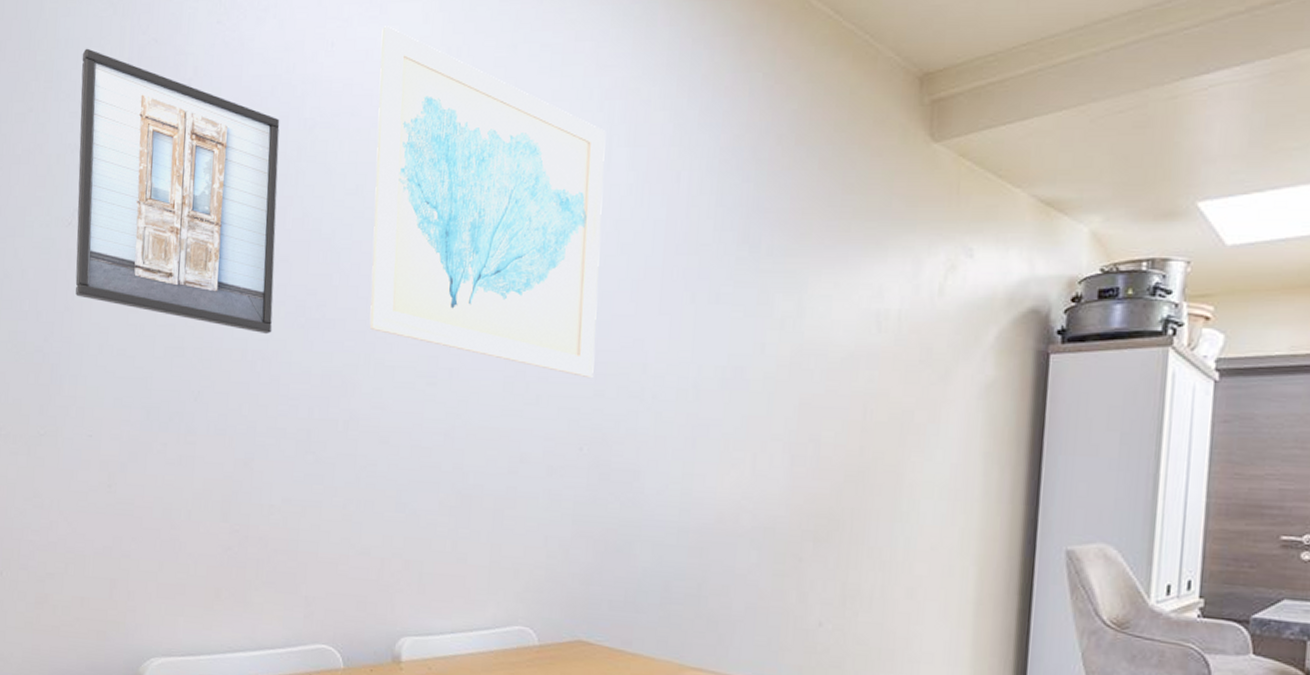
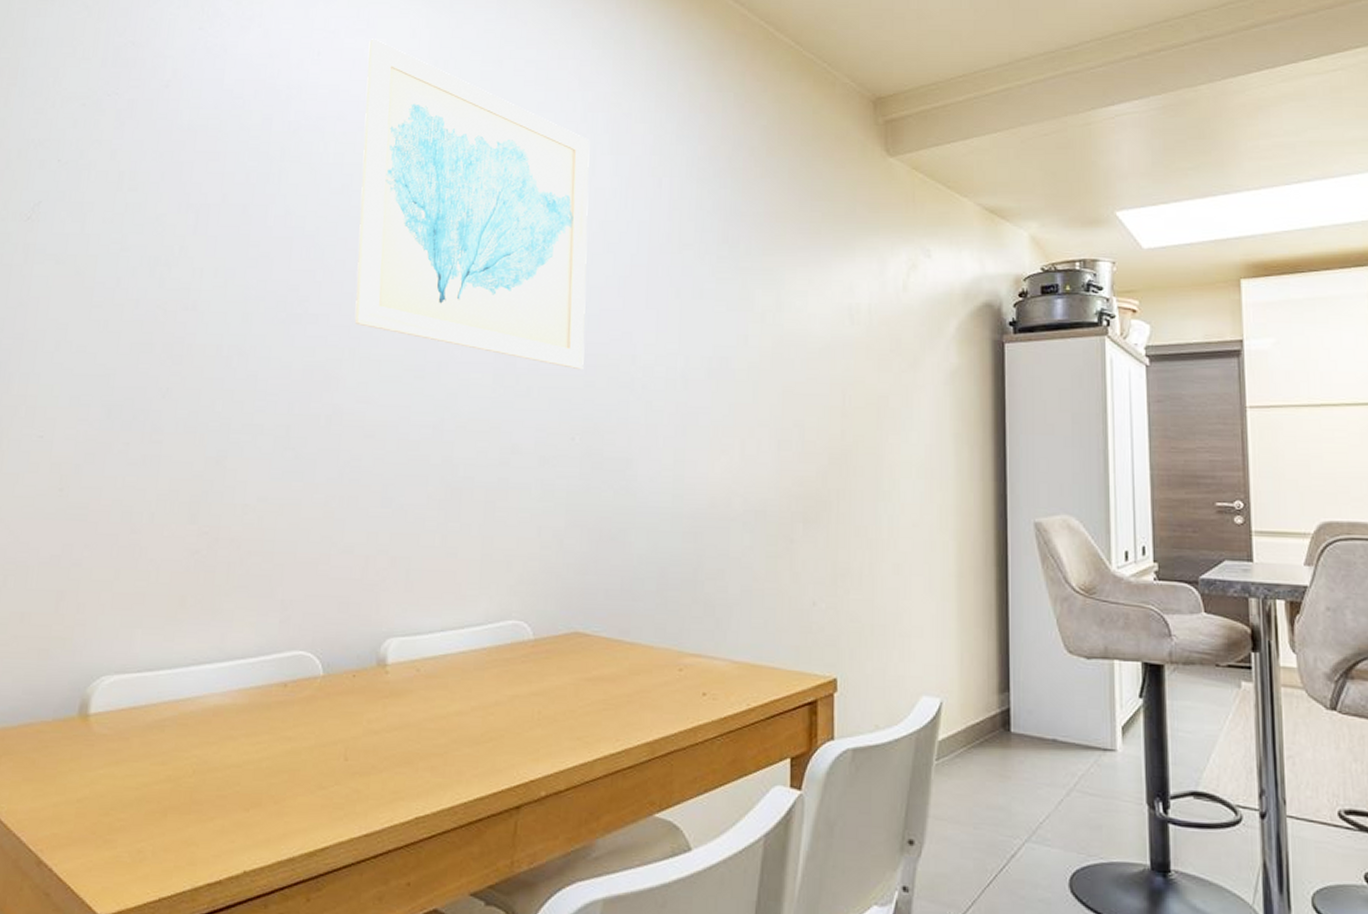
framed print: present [75,48,280,335] -> none [31,48,263,330]

